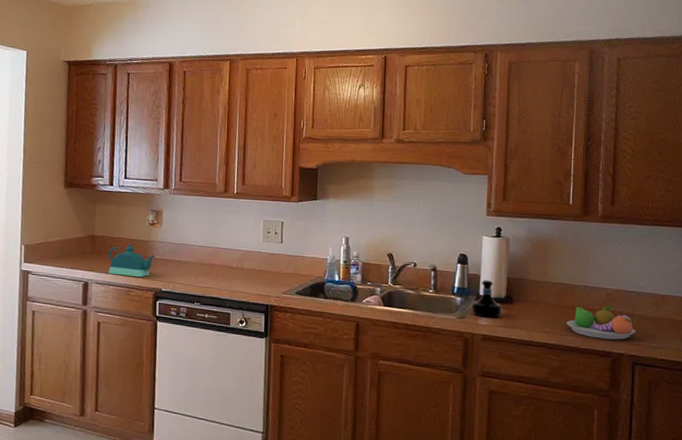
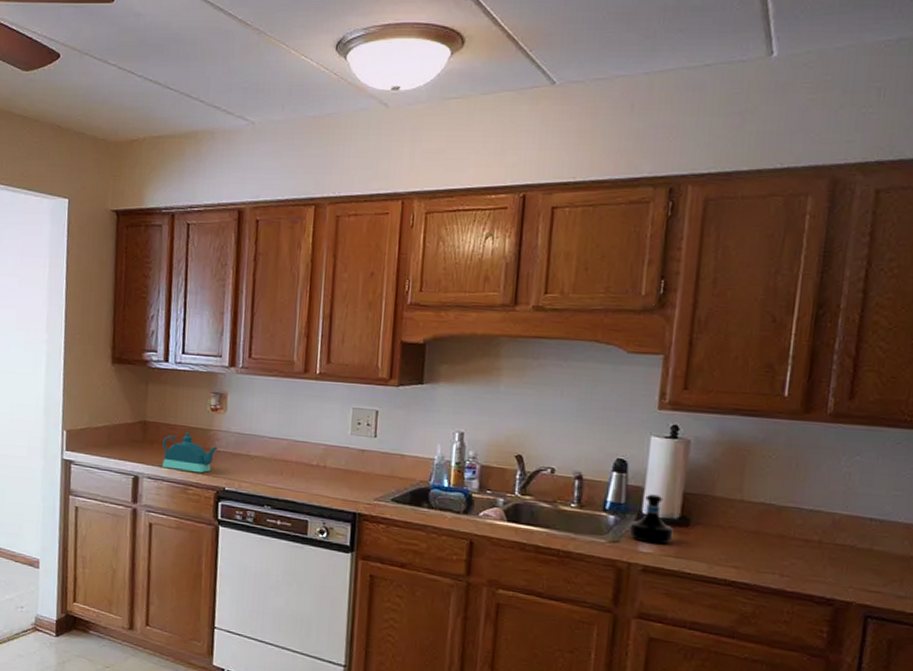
fruit bowl: present [566,306,636,340] -> none [767,535,874,584]

